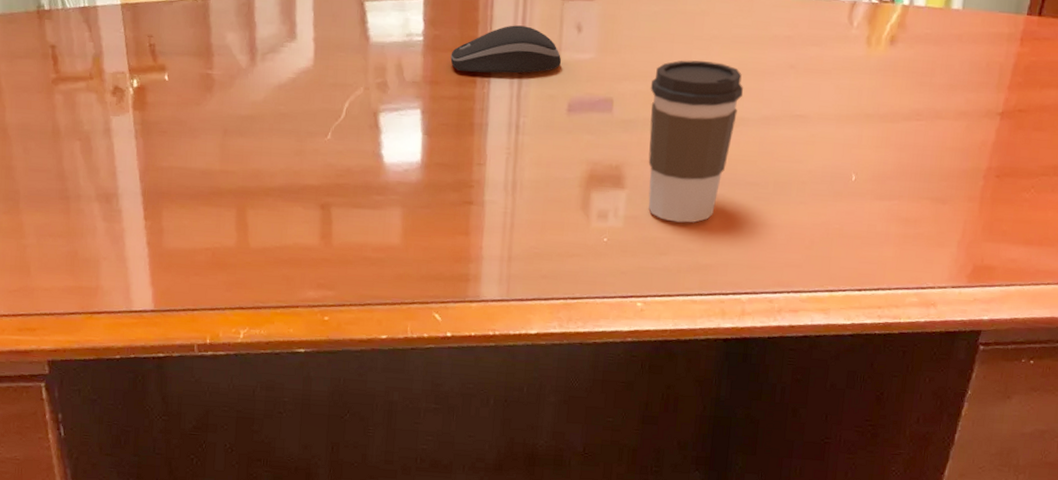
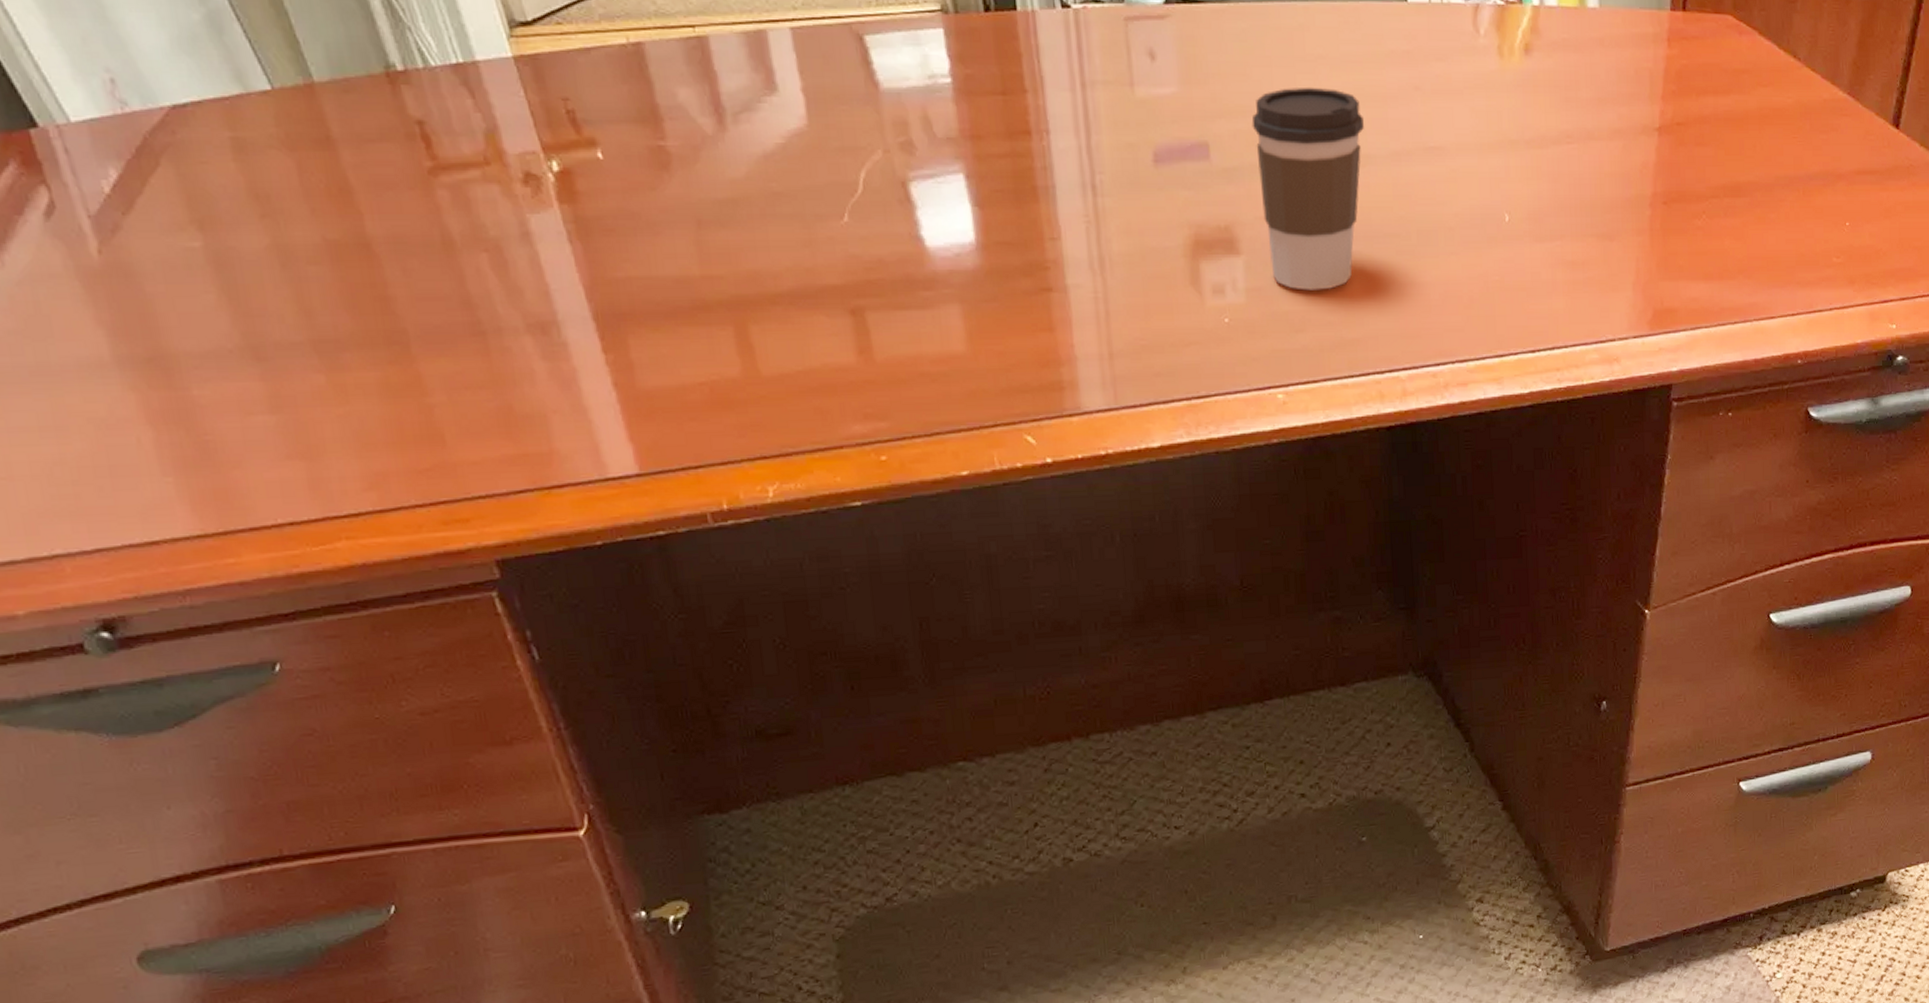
computer mouse: present [450,25,562,74] -> none [991,56,1137,121]

